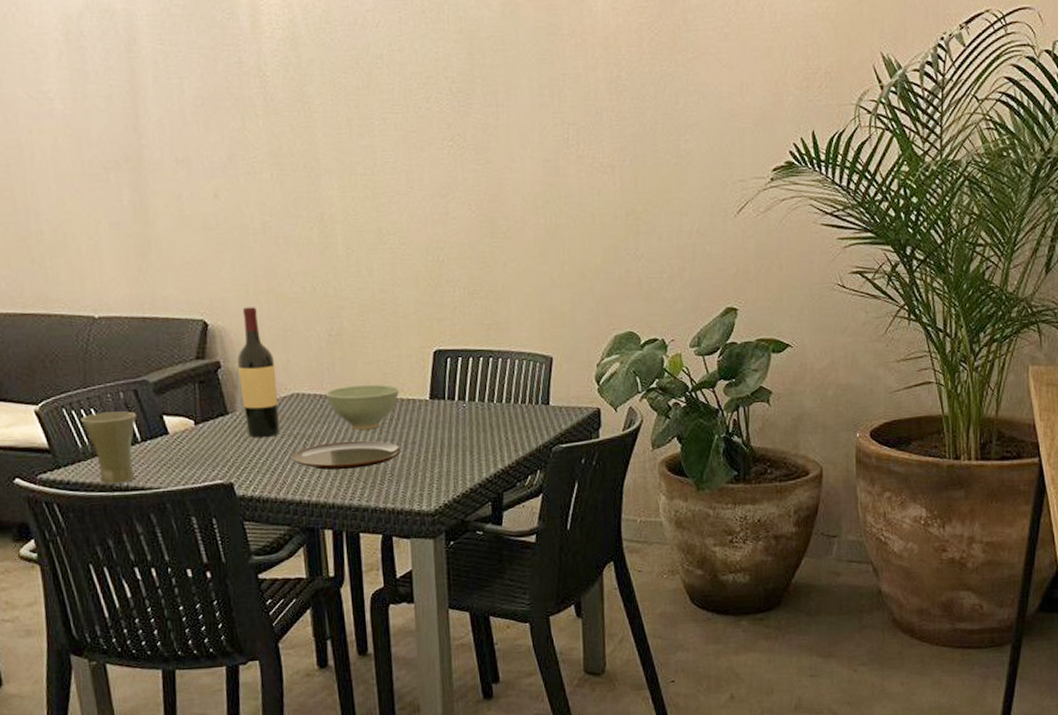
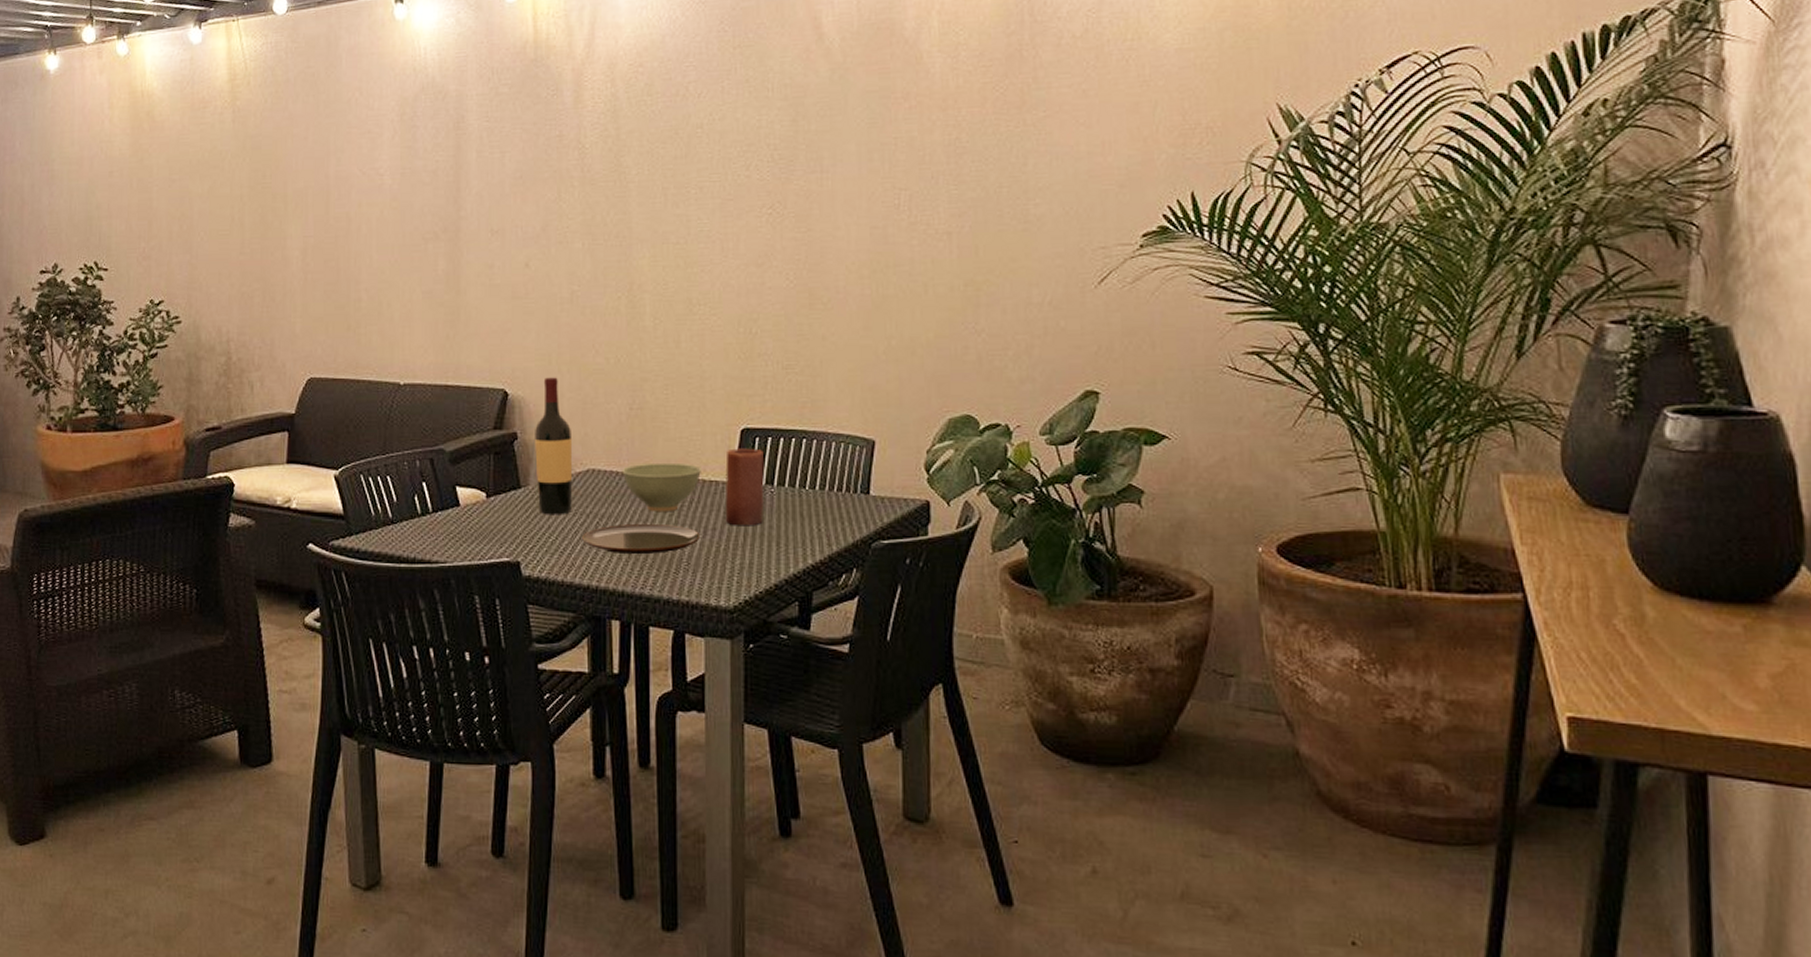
cup: present [81,411,136,484] -> none [377,480,430,555]
candle: none [421,368,458,439] -> present [725,448,764,526]

